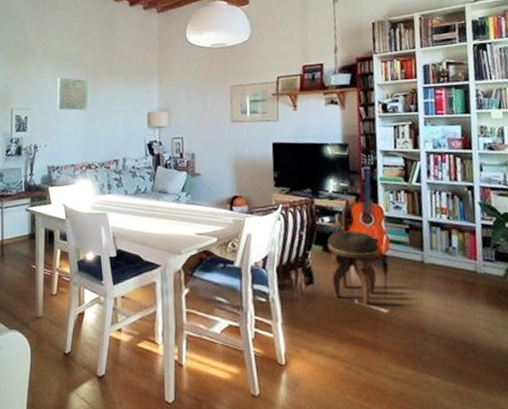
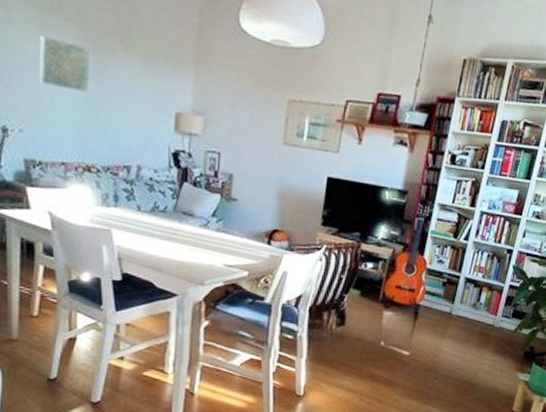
footstool: present [327,230,380,306] -> none [362,277,415,348]

